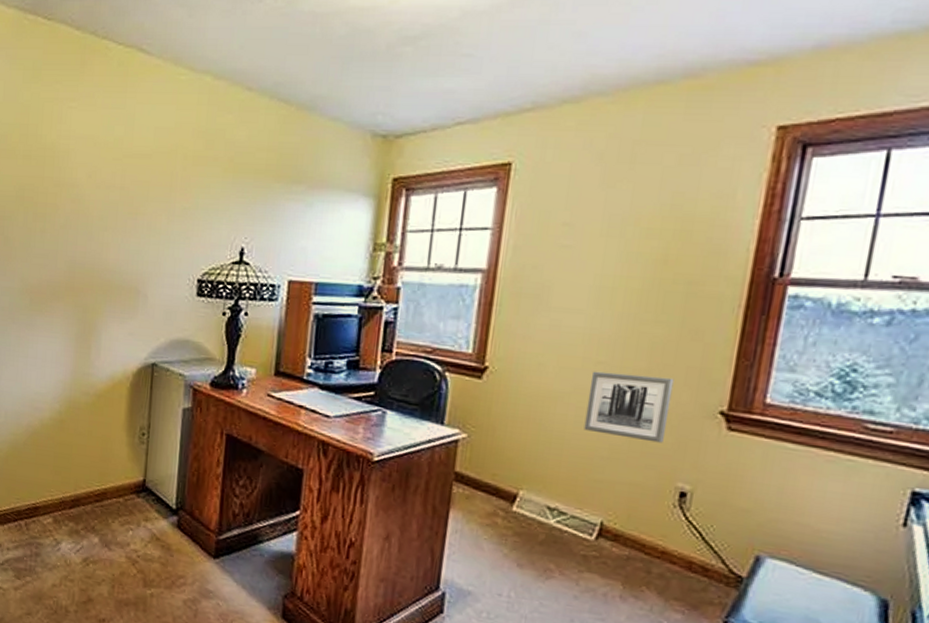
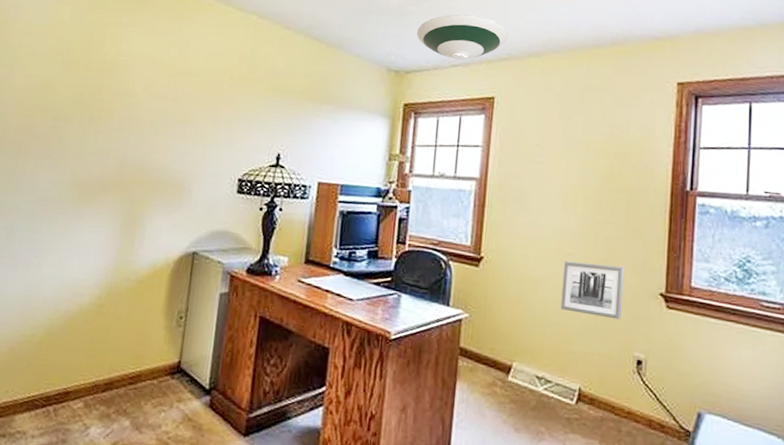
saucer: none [411,50,535,116] -> present [417,14,508,61]

